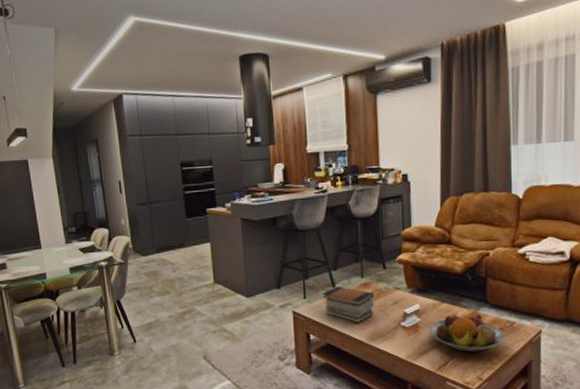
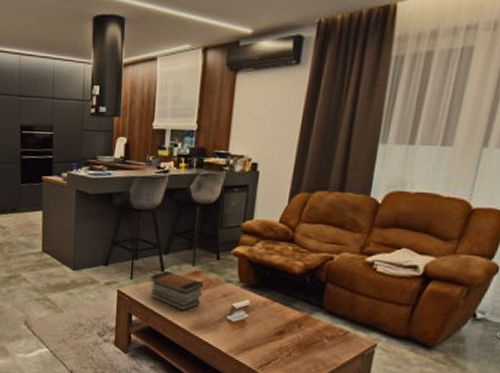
fruit bowl: present [429,312,505,352] -> none [255,313,336,356]

